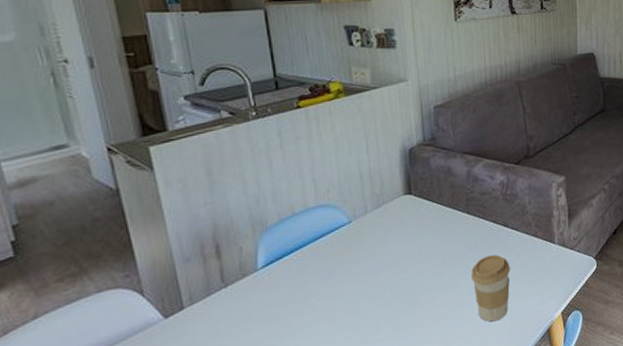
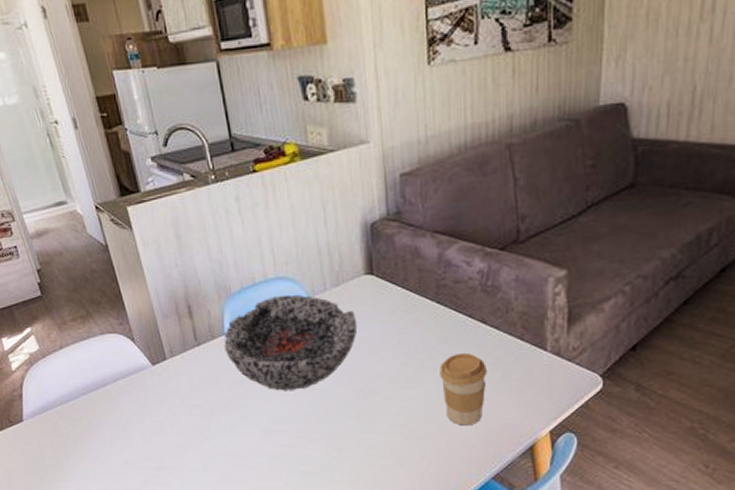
bowl: none [256,220,397,322] -> present [224,294,358,391]

